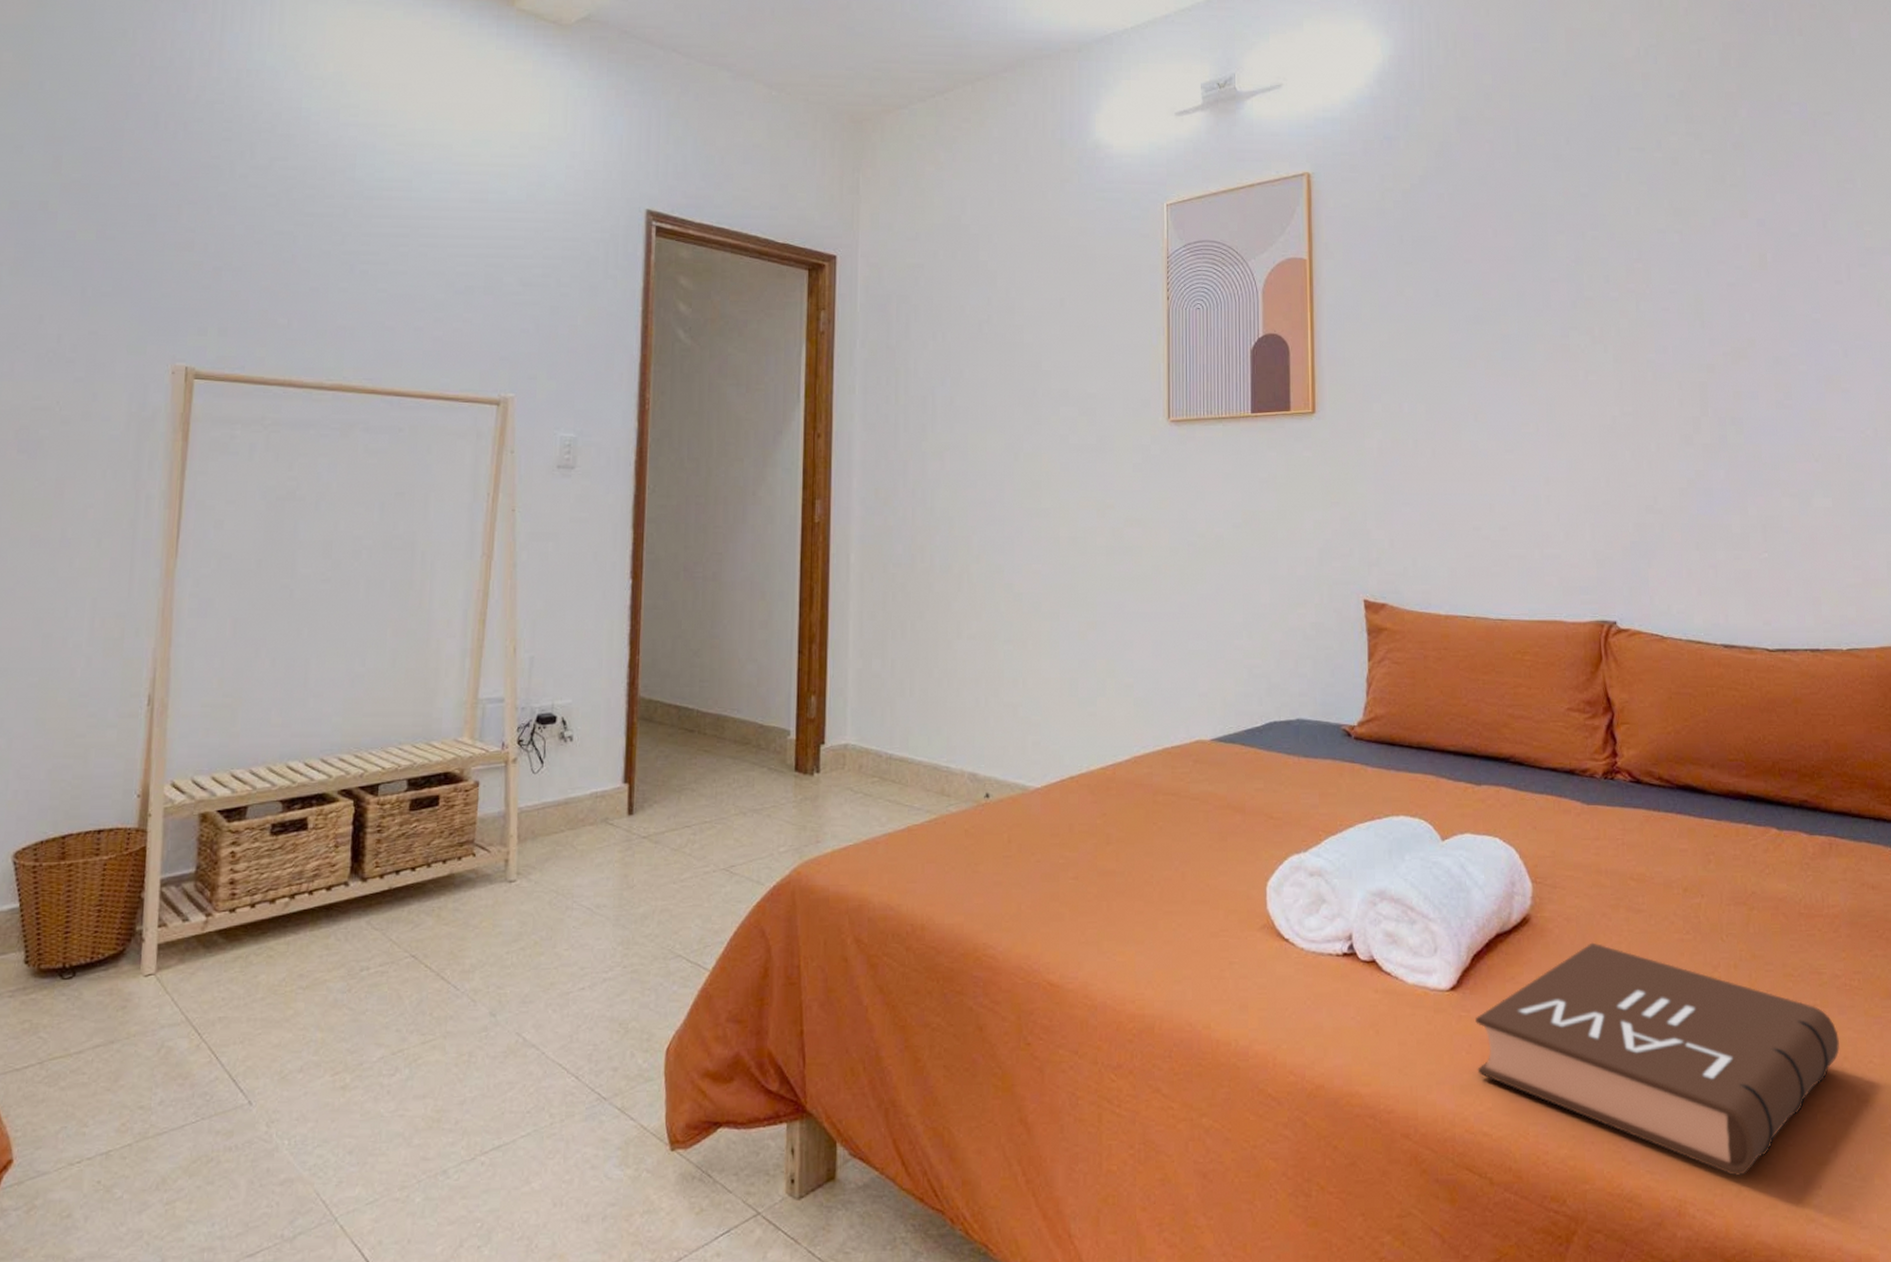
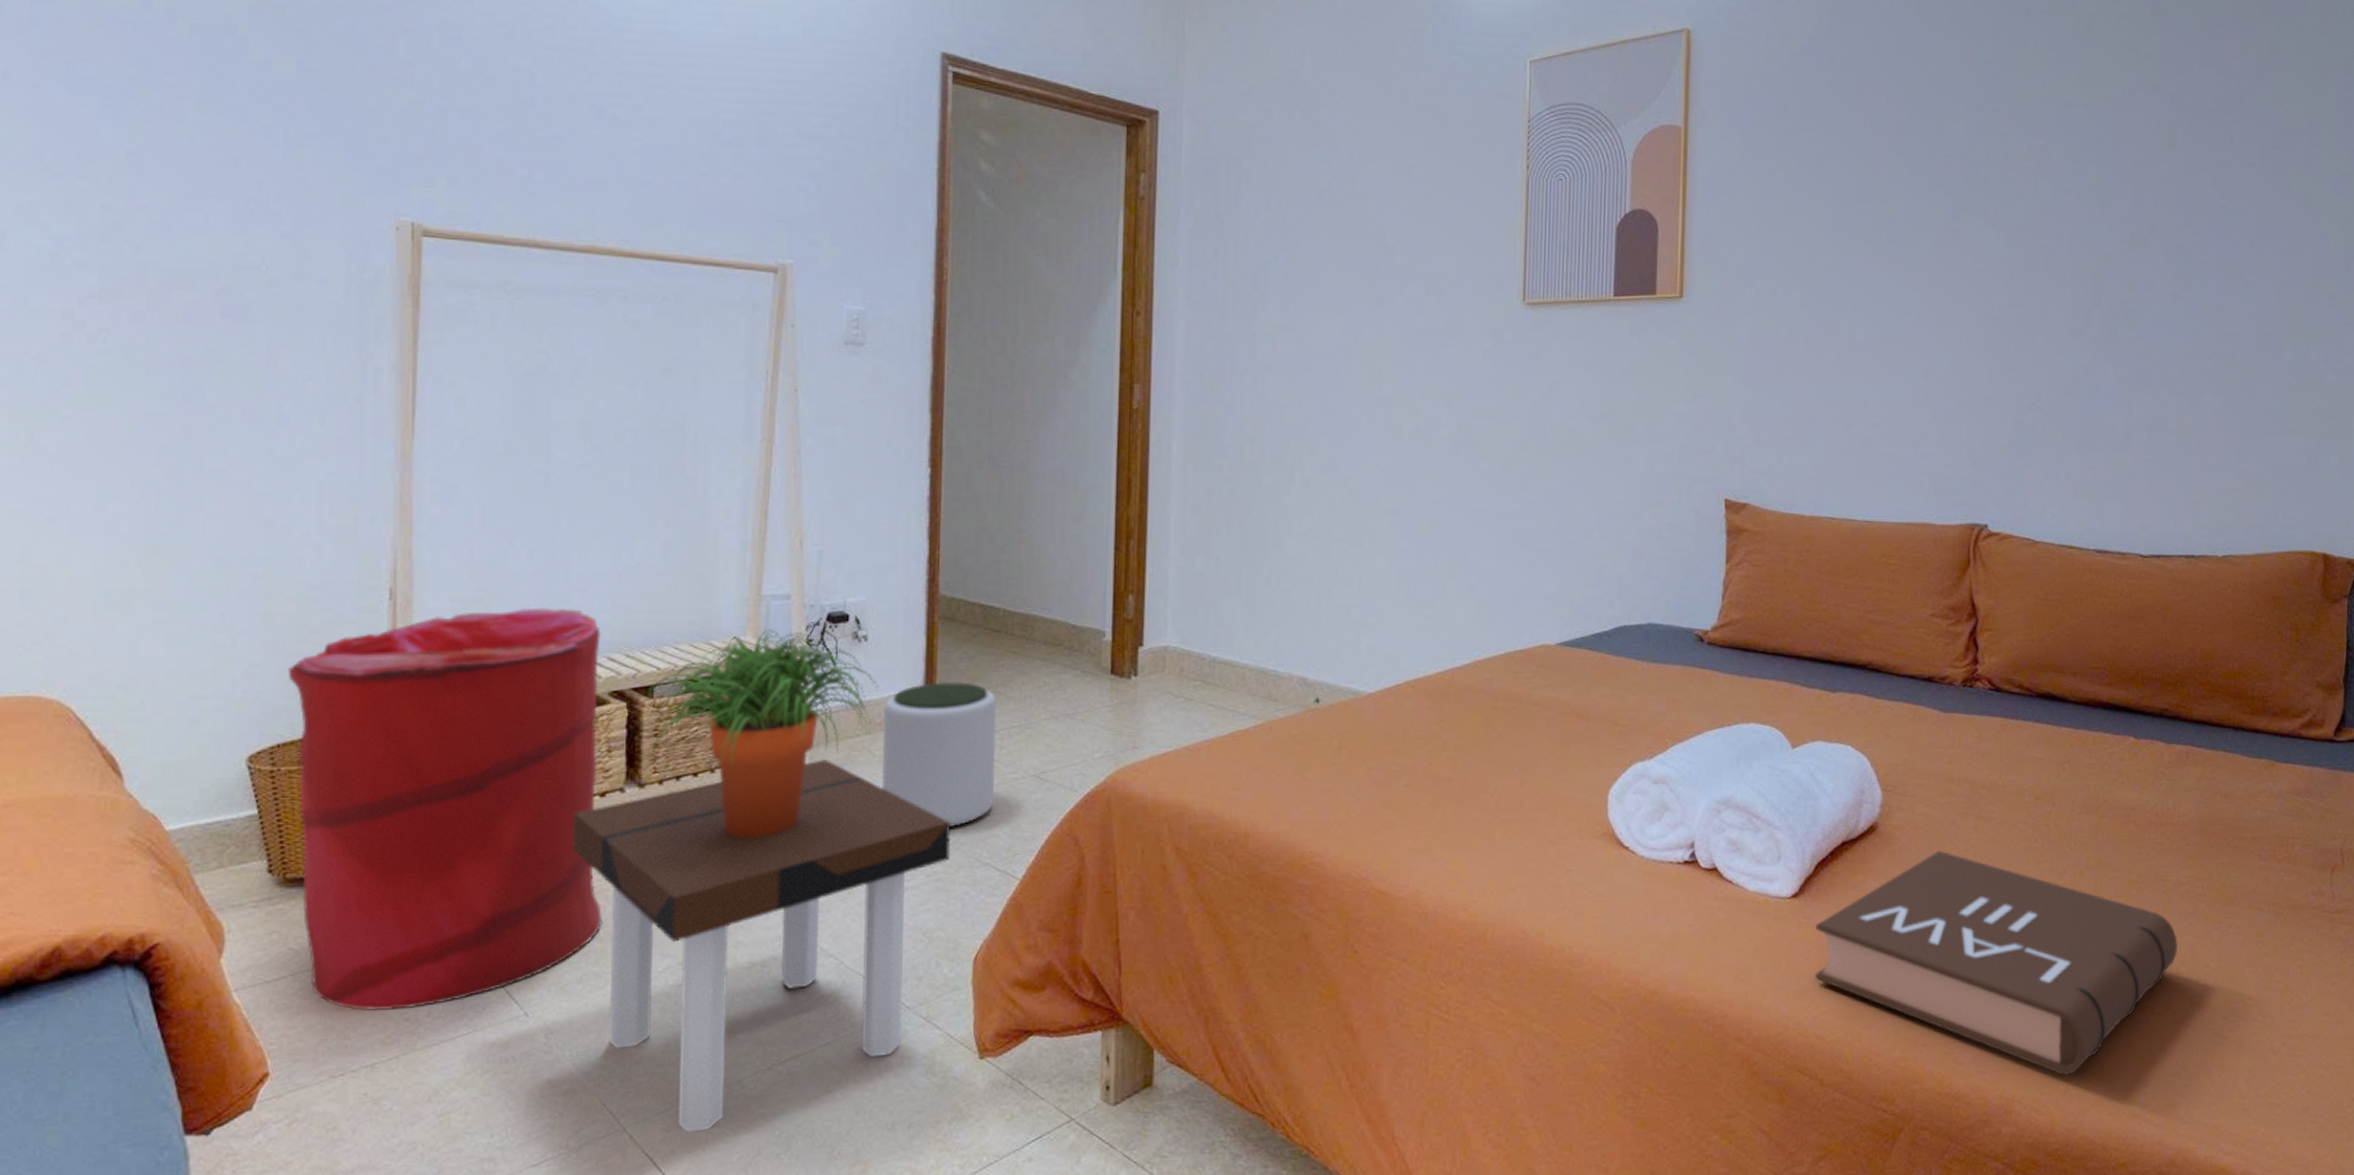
laundry hamper: none [53,712,333,1099] -> present [287,607,604,1012]
side table: none [300,853,647,1223] -> present [573,758,952,1132]
potted plant: none [369,730,582,930] -> present [644,629,879,838]
plant pot: none [582,780,690,919] -> present [881,682,997,827]

